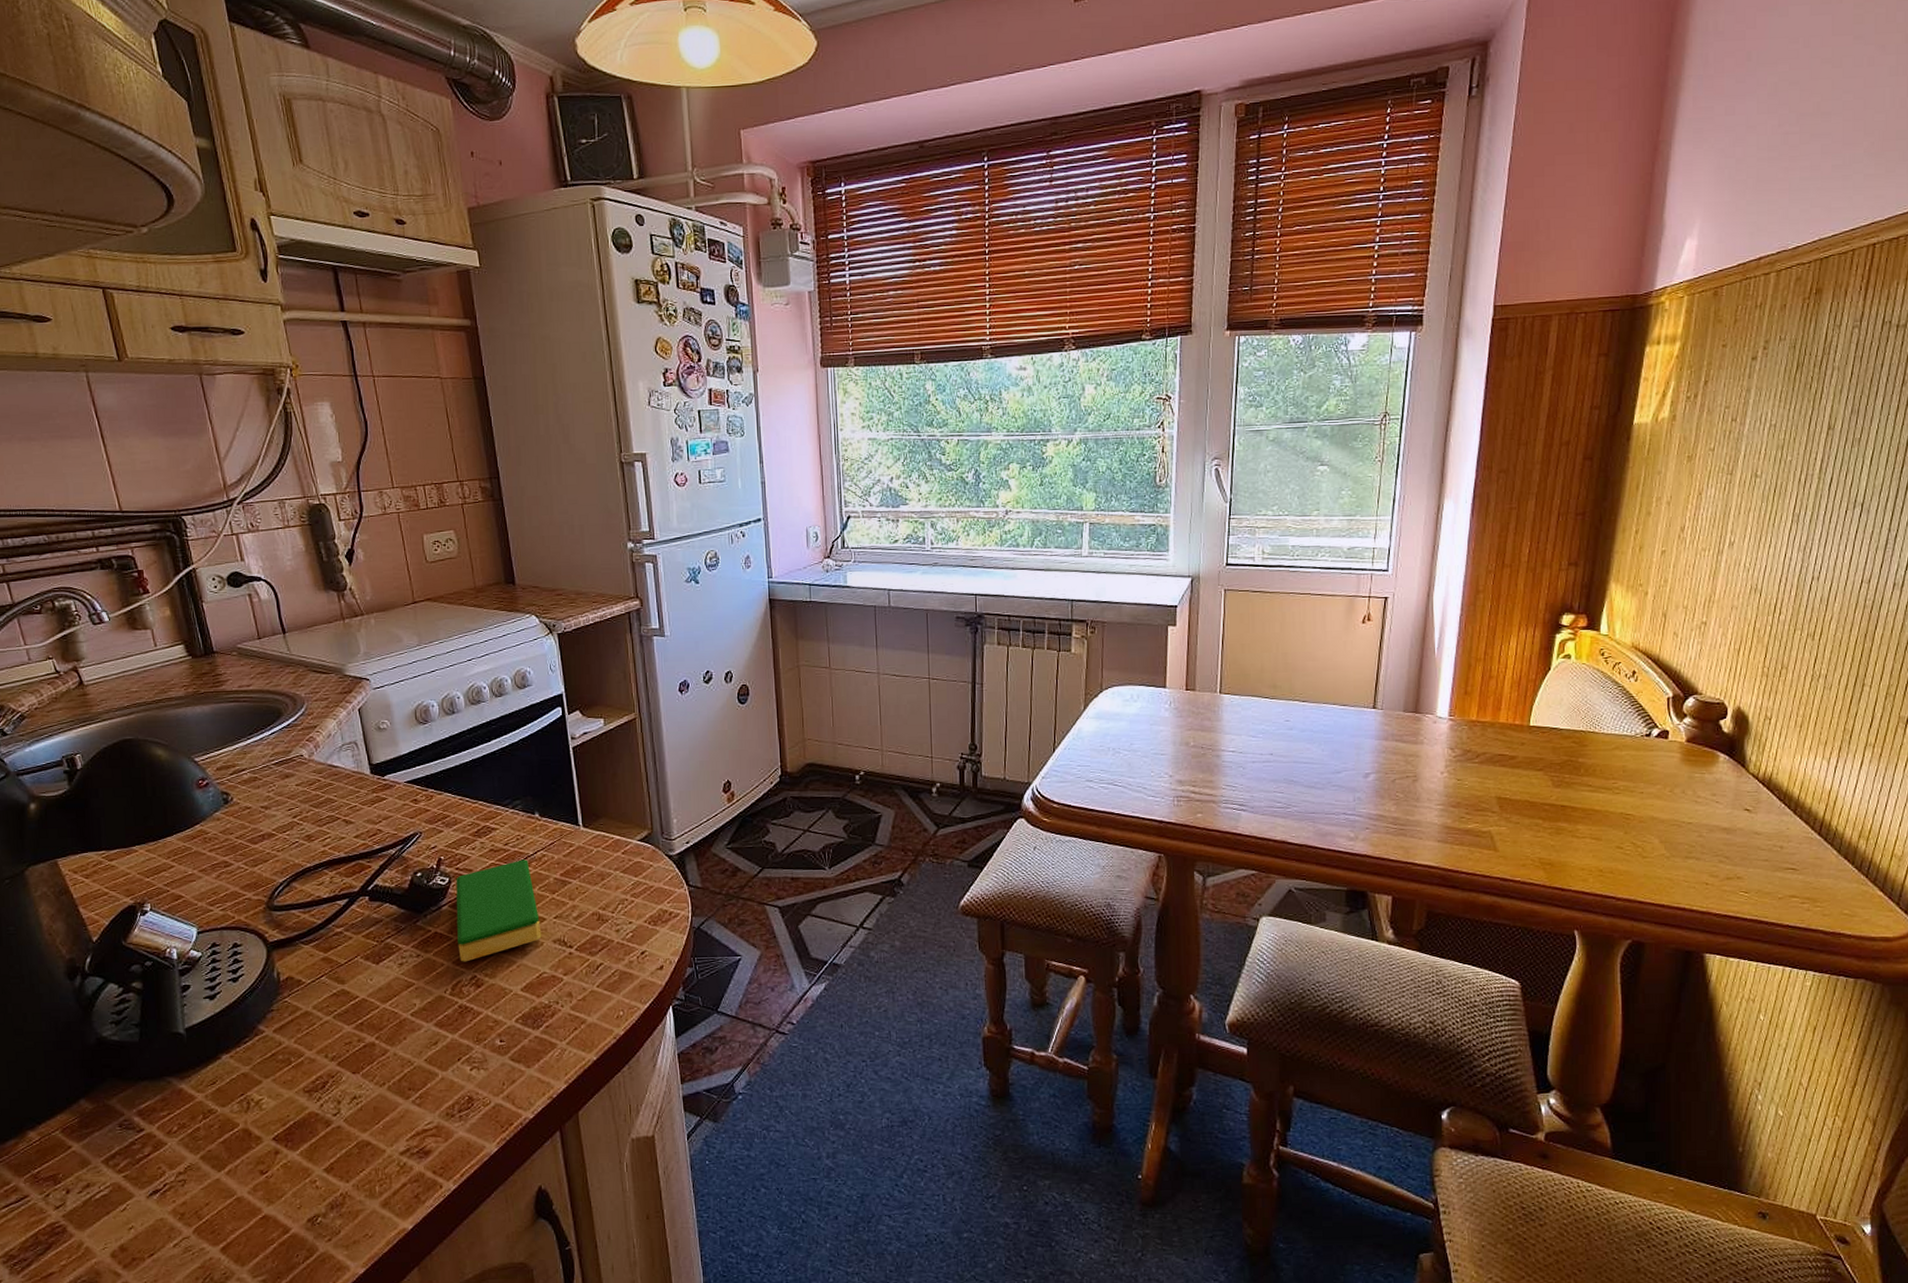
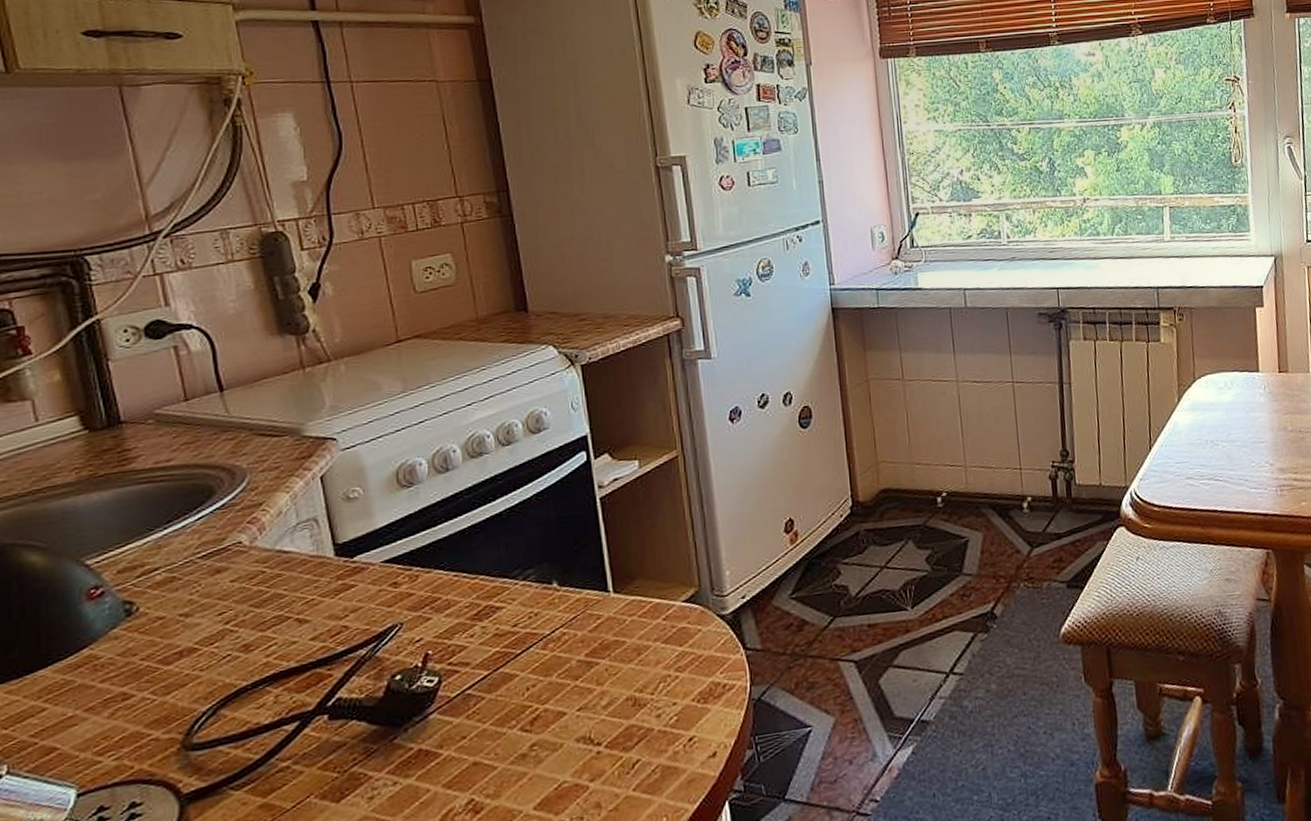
dish sponge: present [456,859,542,962] -> none [447,641,561,784]

